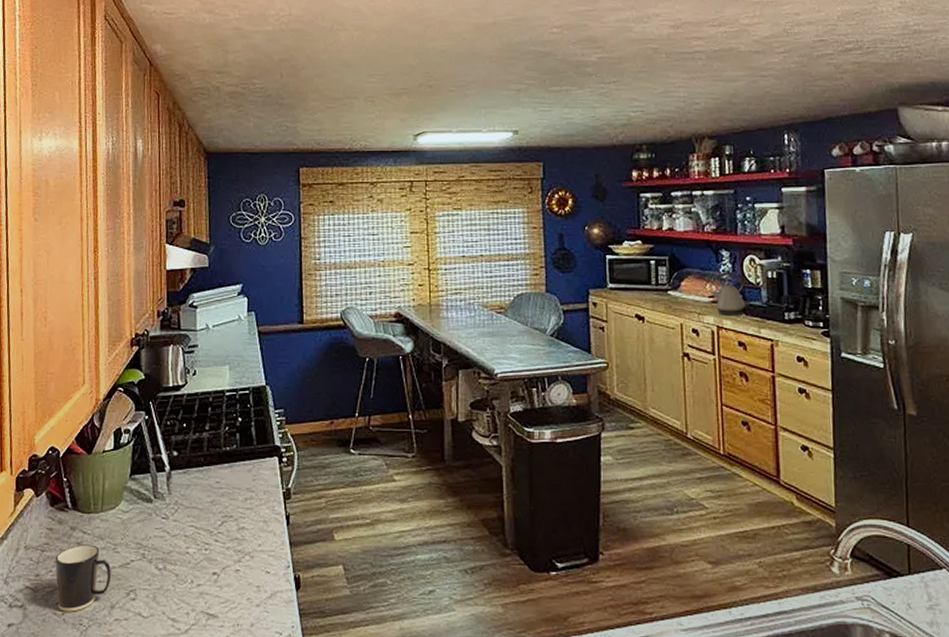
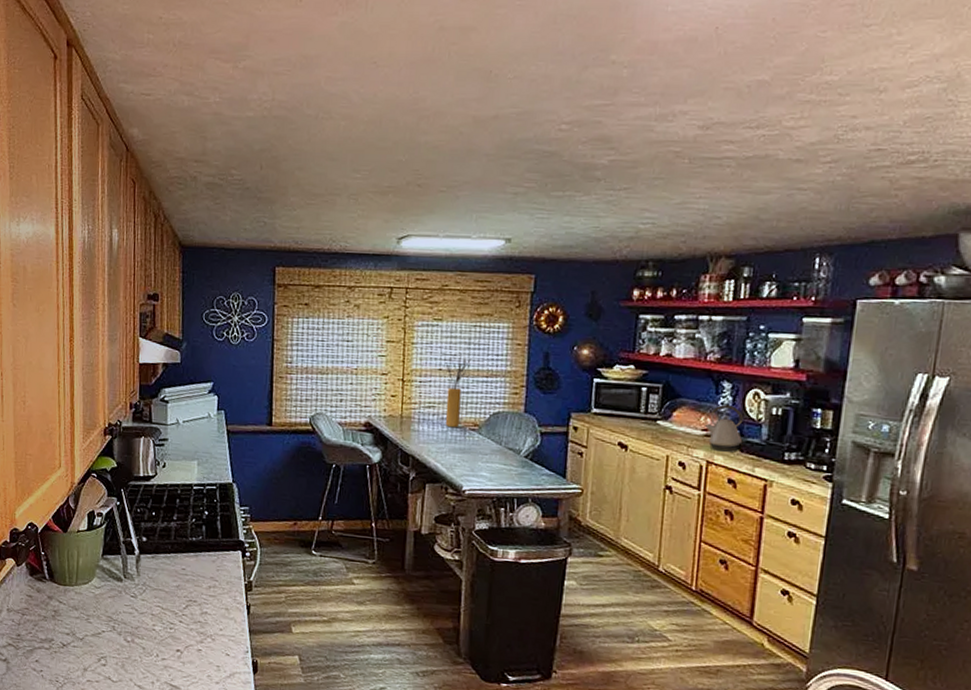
mug: present [55,544,112,612] -> none [34,612,85,670]
vase: none [469,240,492,312] -> present [445,354,471,428]

